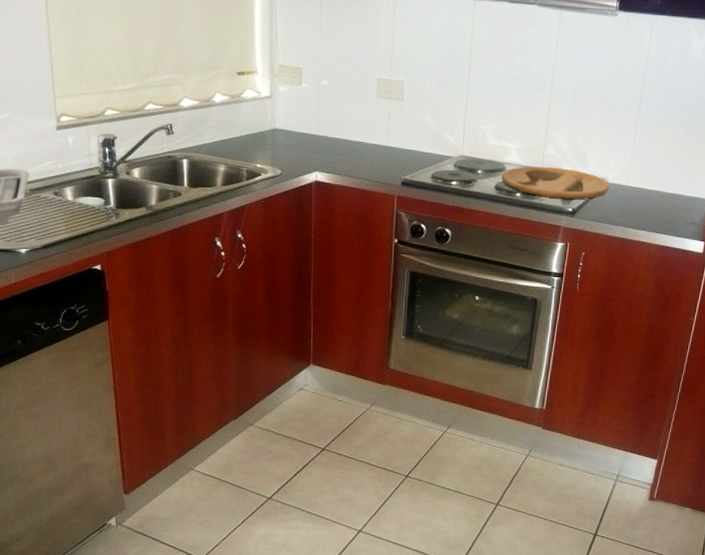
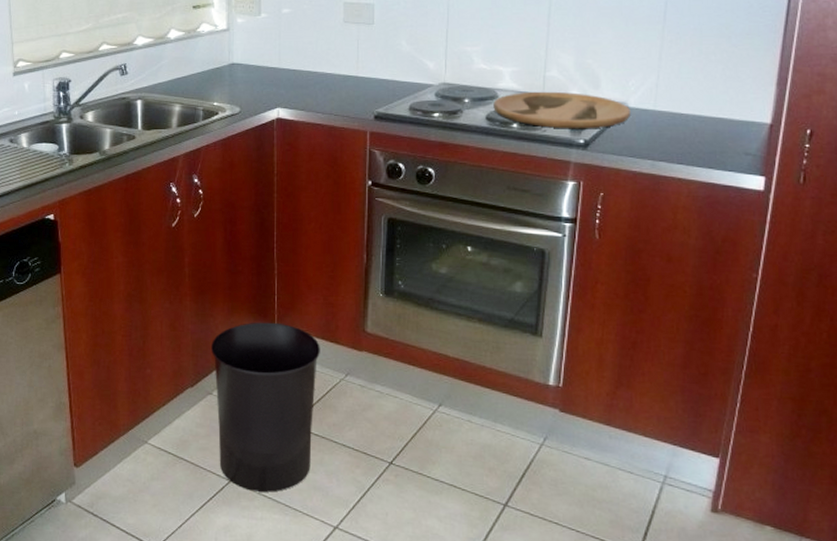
waste bin: none [252,361,350,506] -> present [210,322,320,492]

